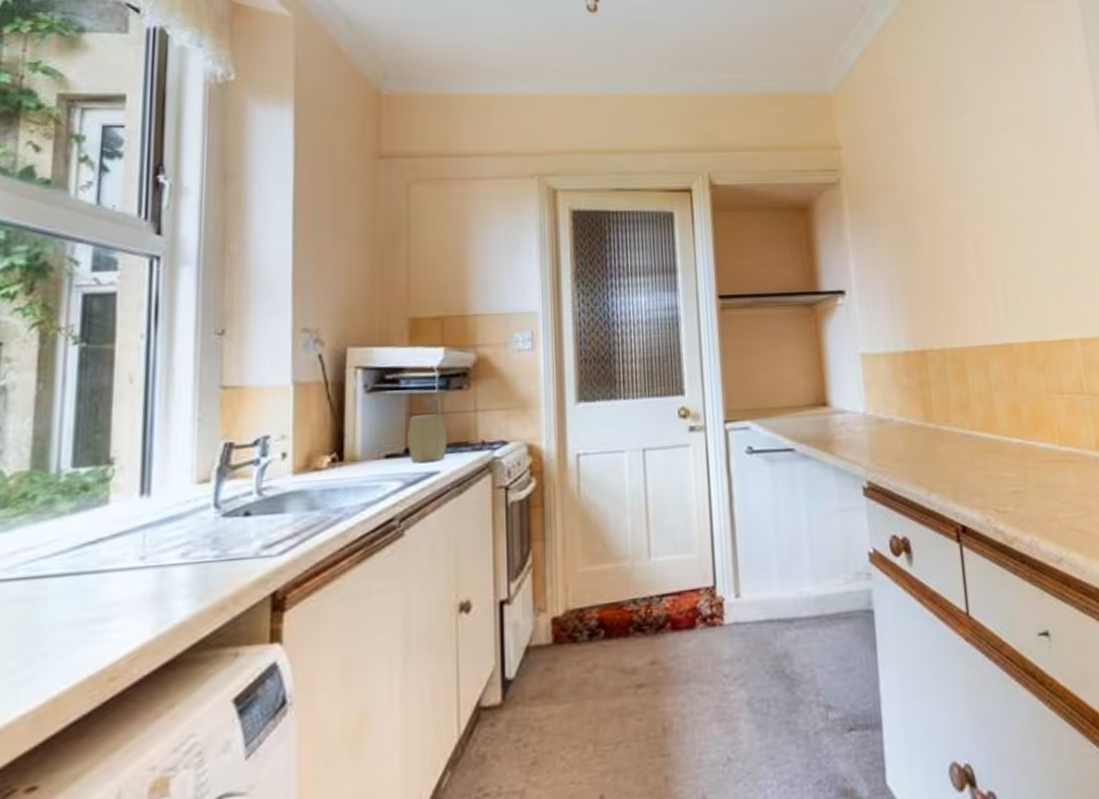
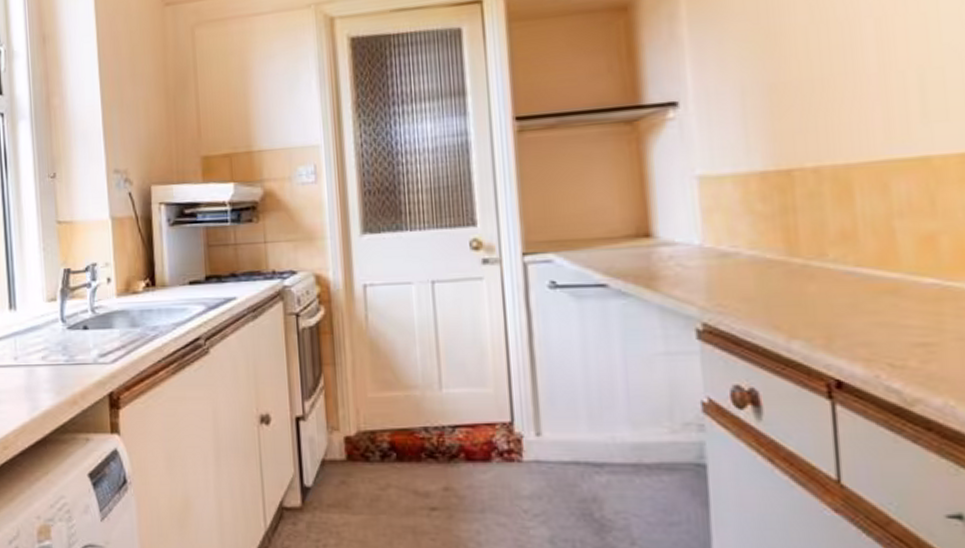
soap dispenser: present [407,399,448,464] -> none [206,231,242,290]

